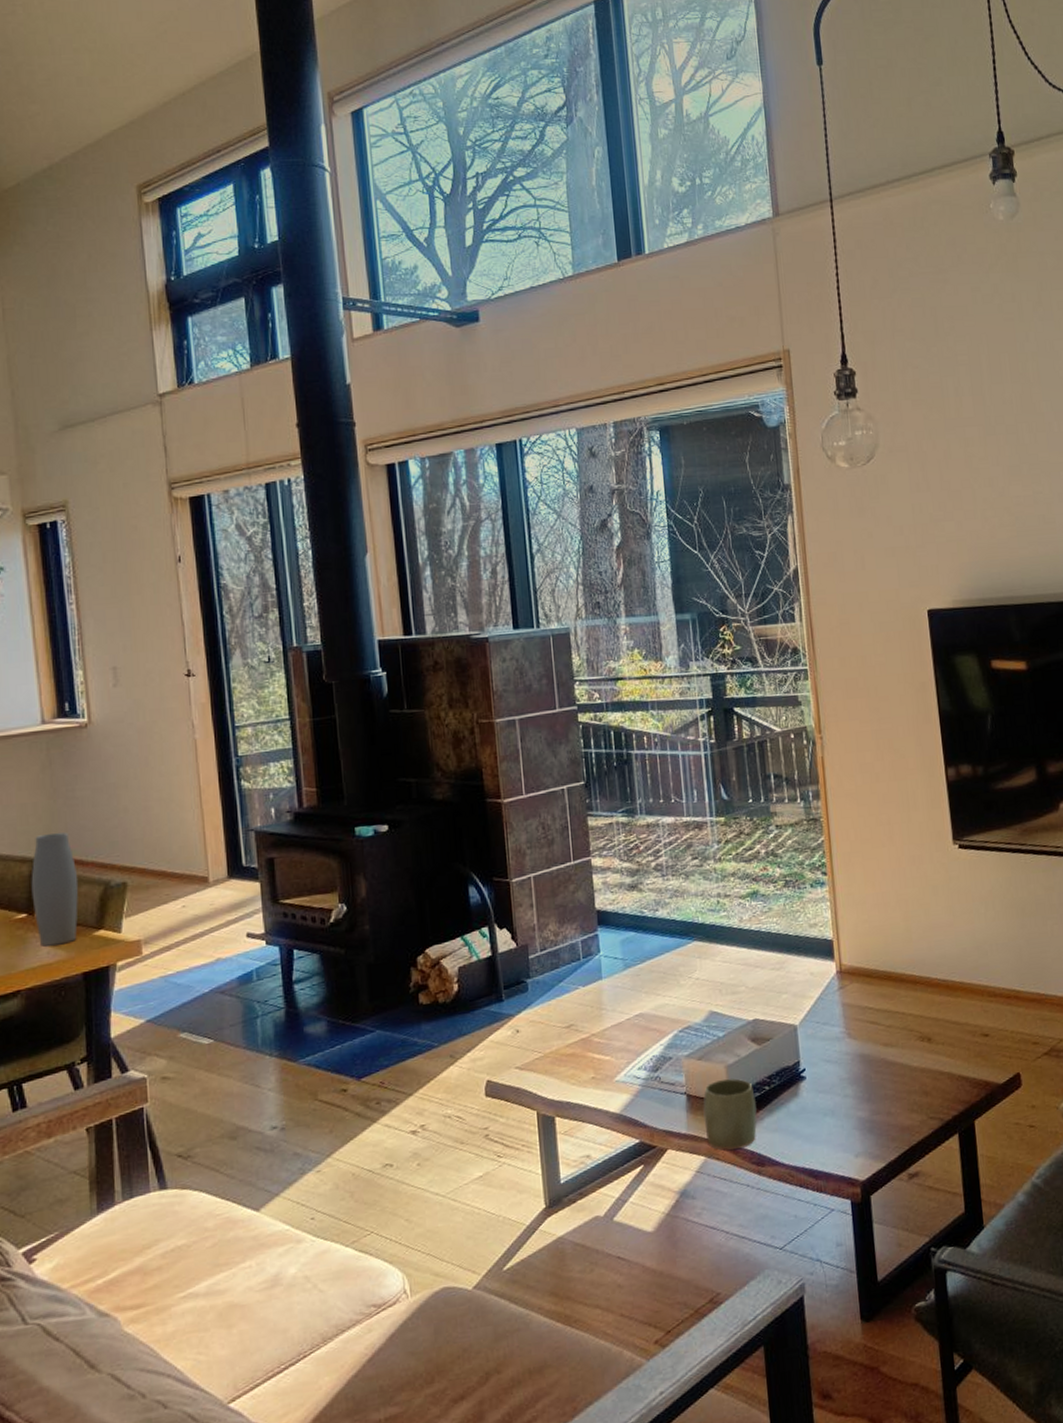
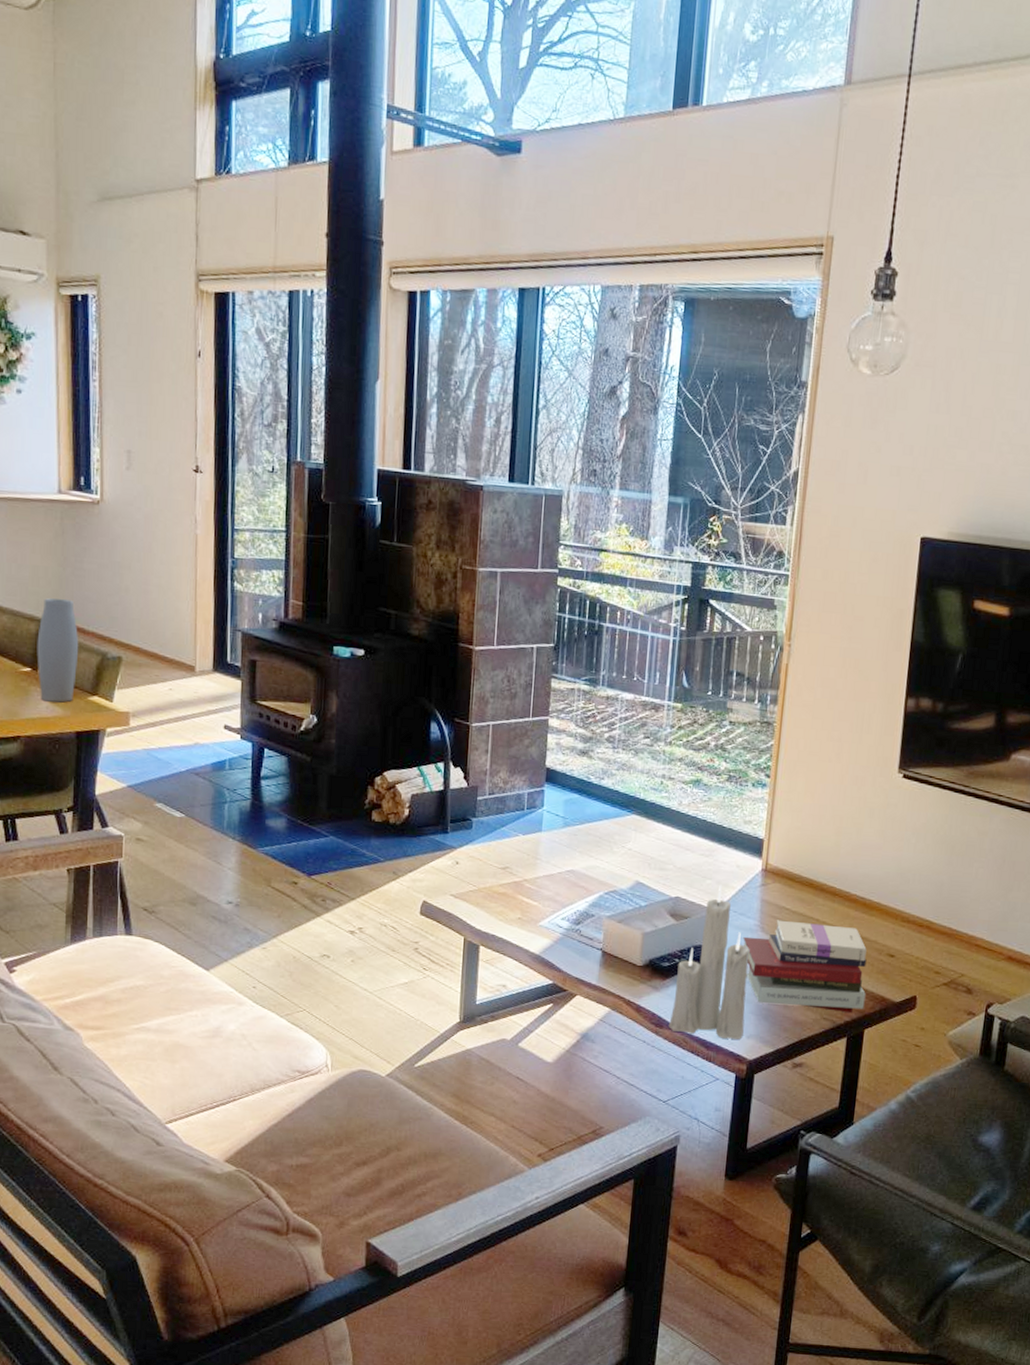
mug: present [703,1078,757,1150] -> none [614,944,665,1008]
candle: none [769,996,851,1167] -> present [669,884,750,1040]
books: none [831,1013,970,1116] -> present [743,920,867,1012]

